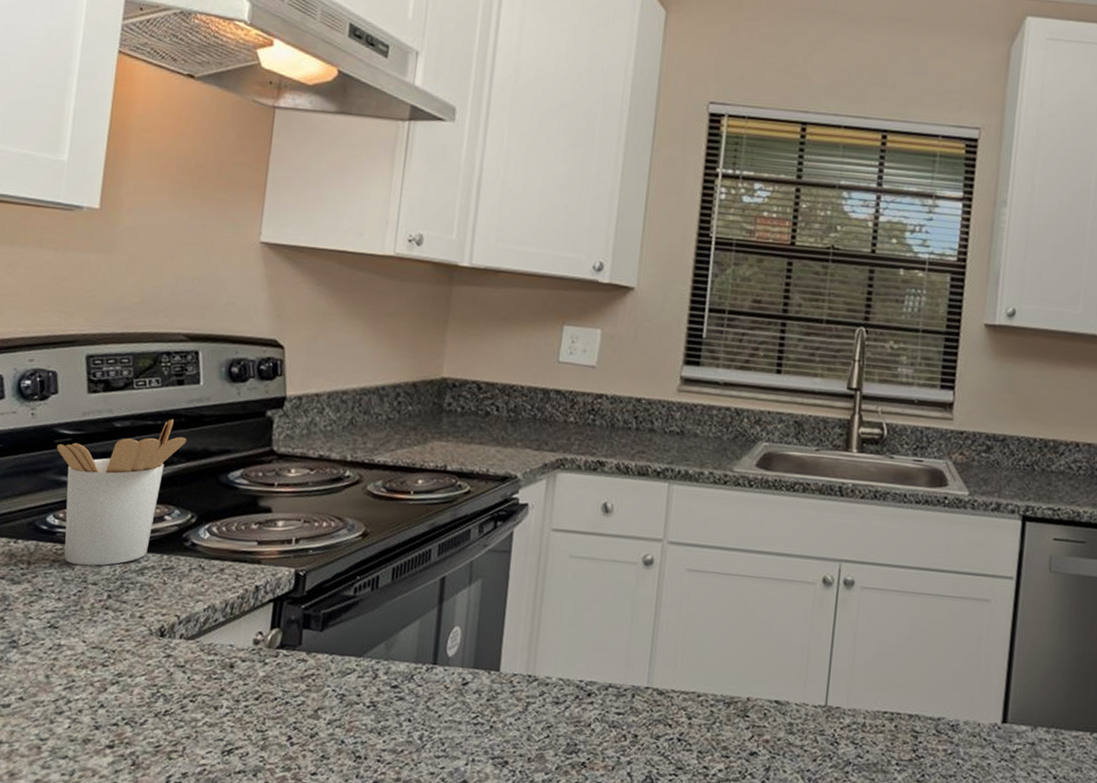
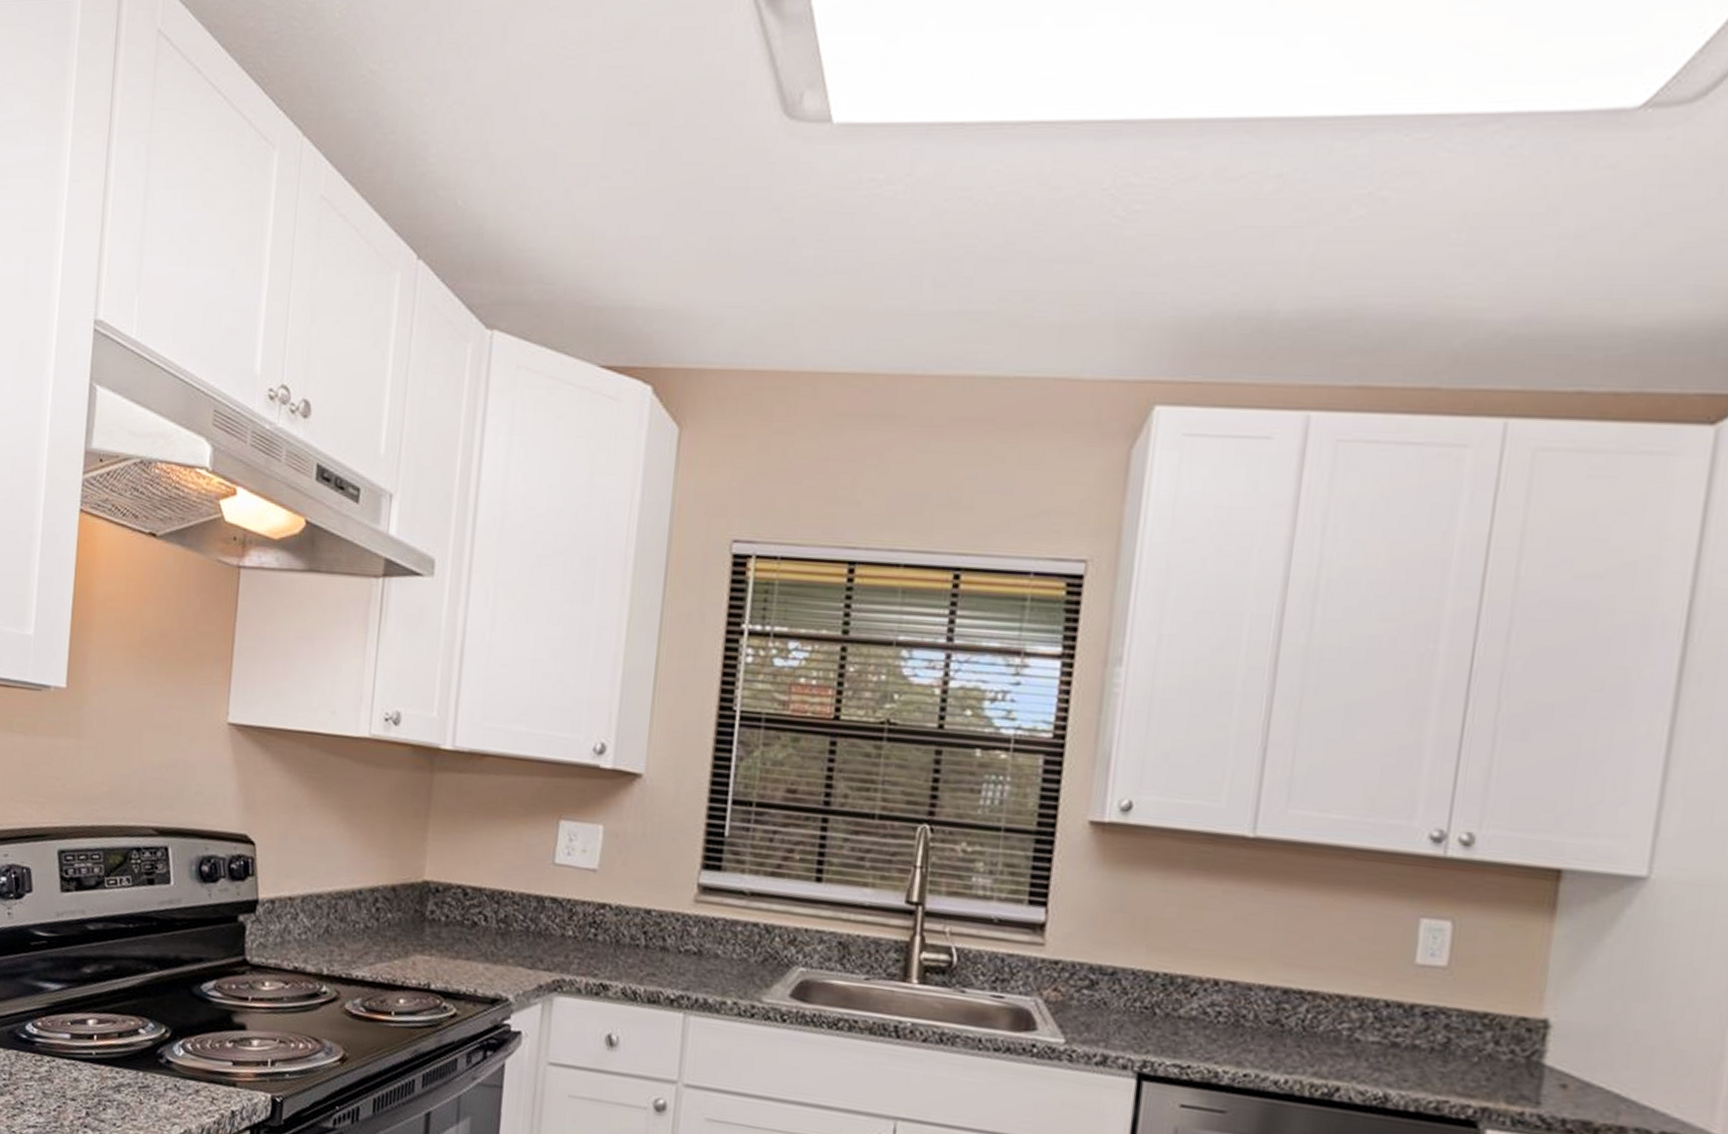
utensil holder: present [57,419,187,566] -> none [33,922,159,1081]

